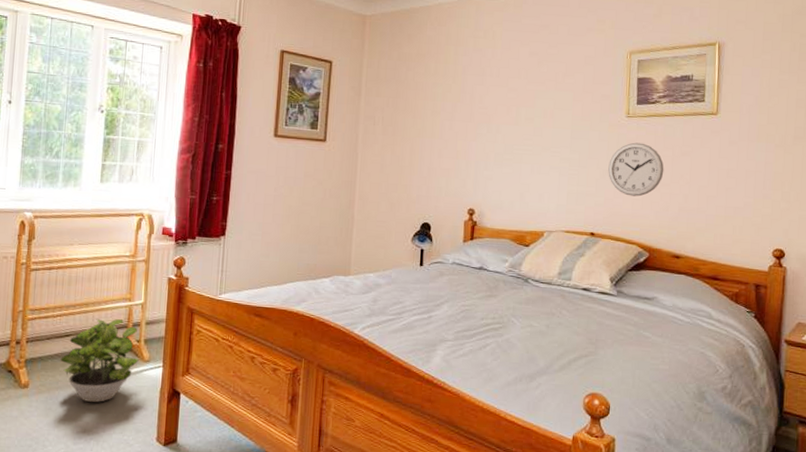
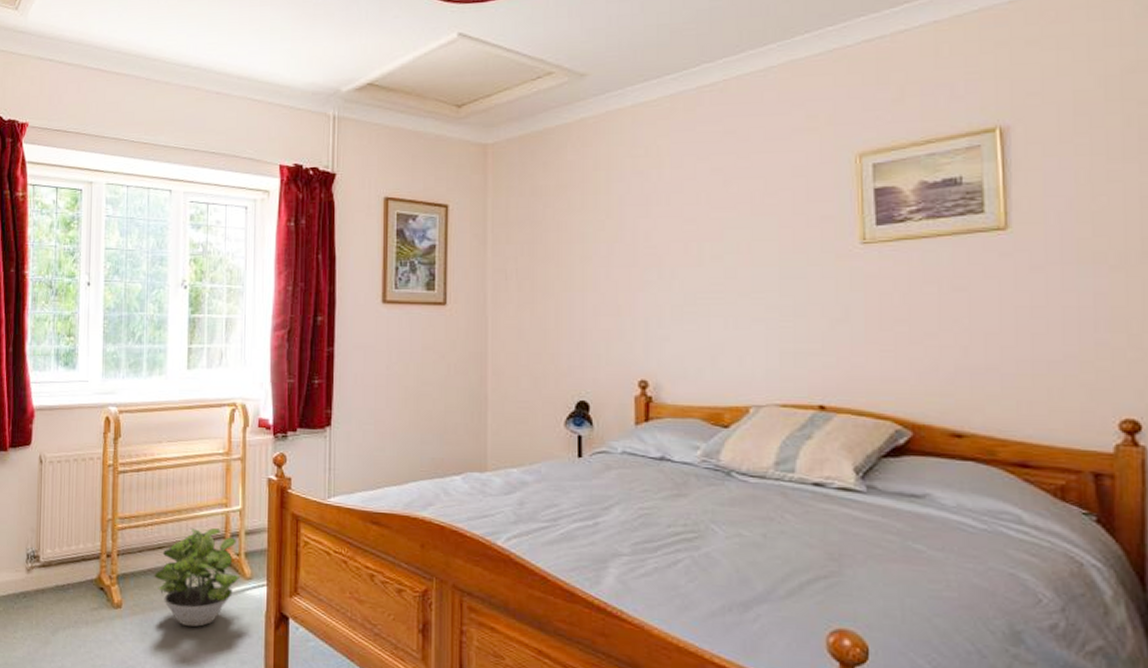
wall clock: present [608,142,664,197] -> none [839,277,927,353]

